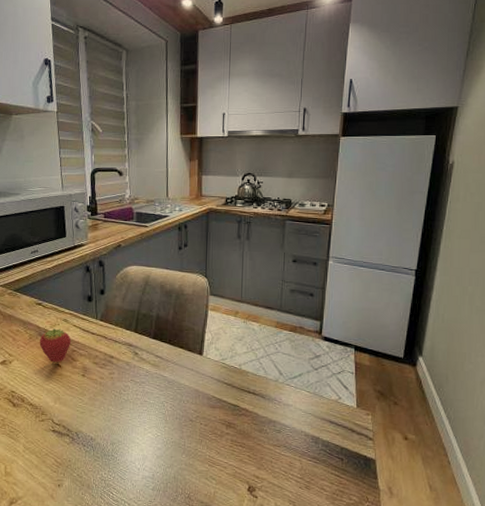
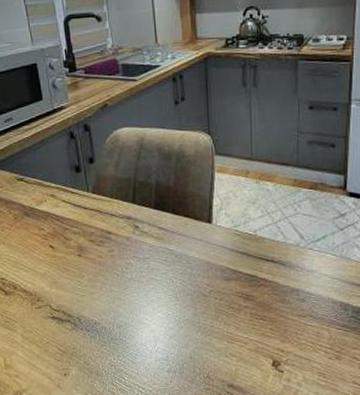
fruit: present [39,328,72,364] -> none [25,206,62,245]

